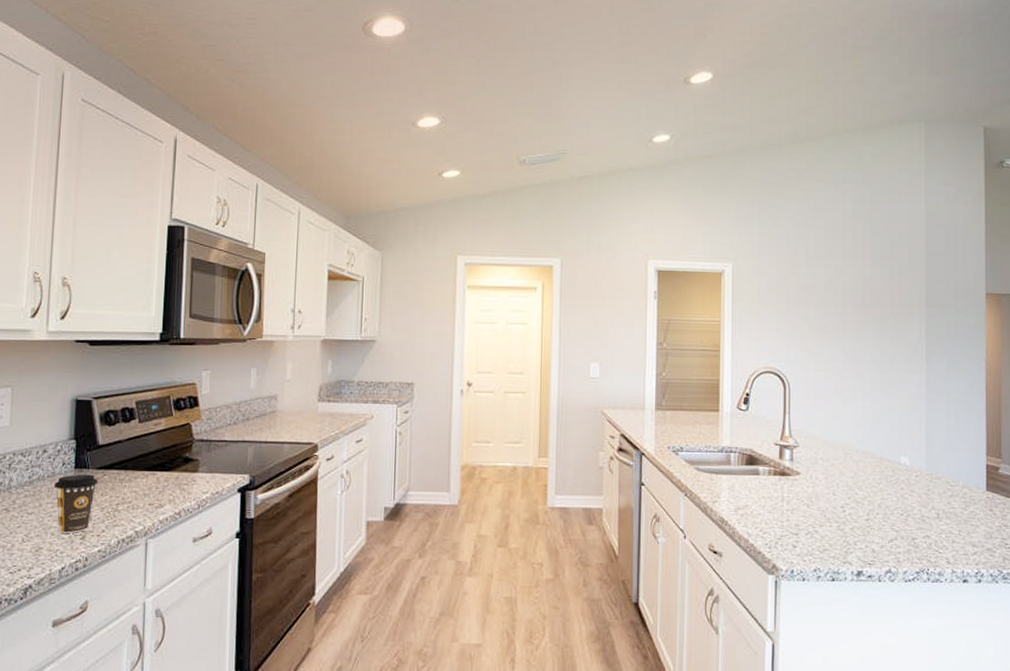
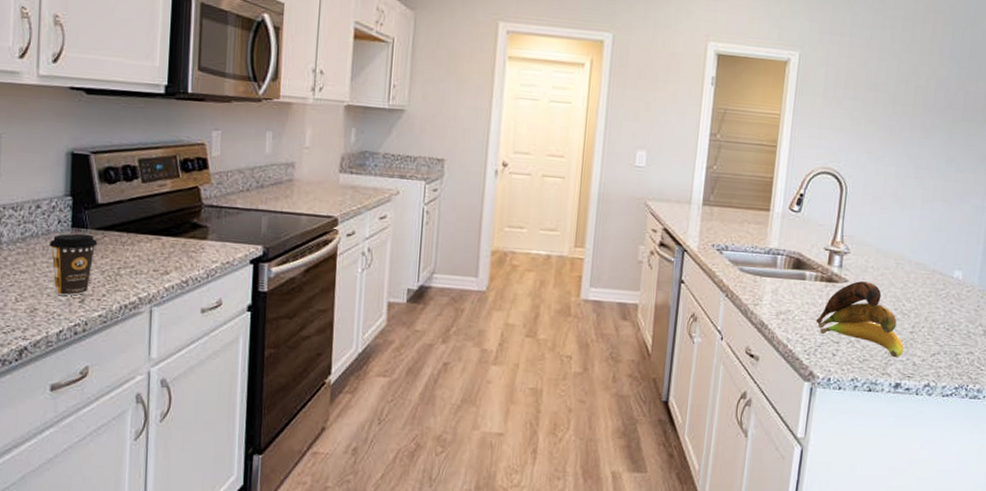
banana: none [774,473,861,546] -> present [816,281,904,358]

